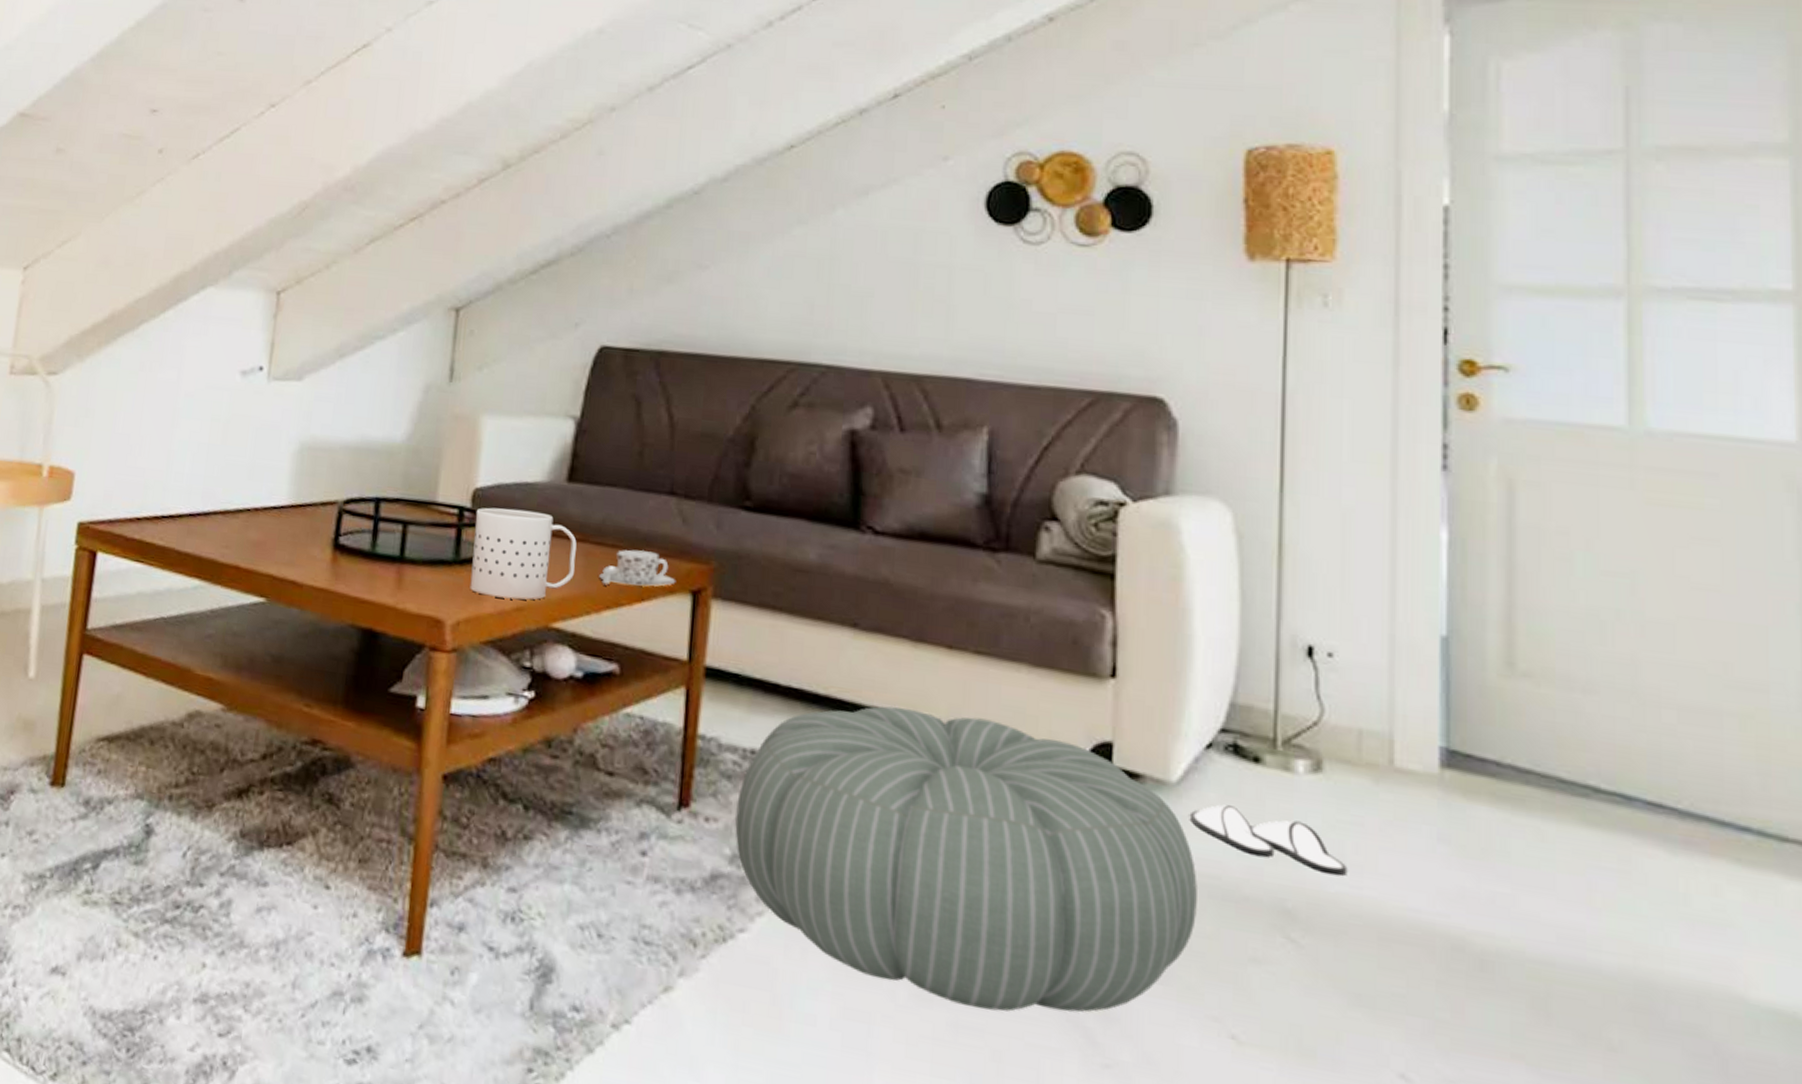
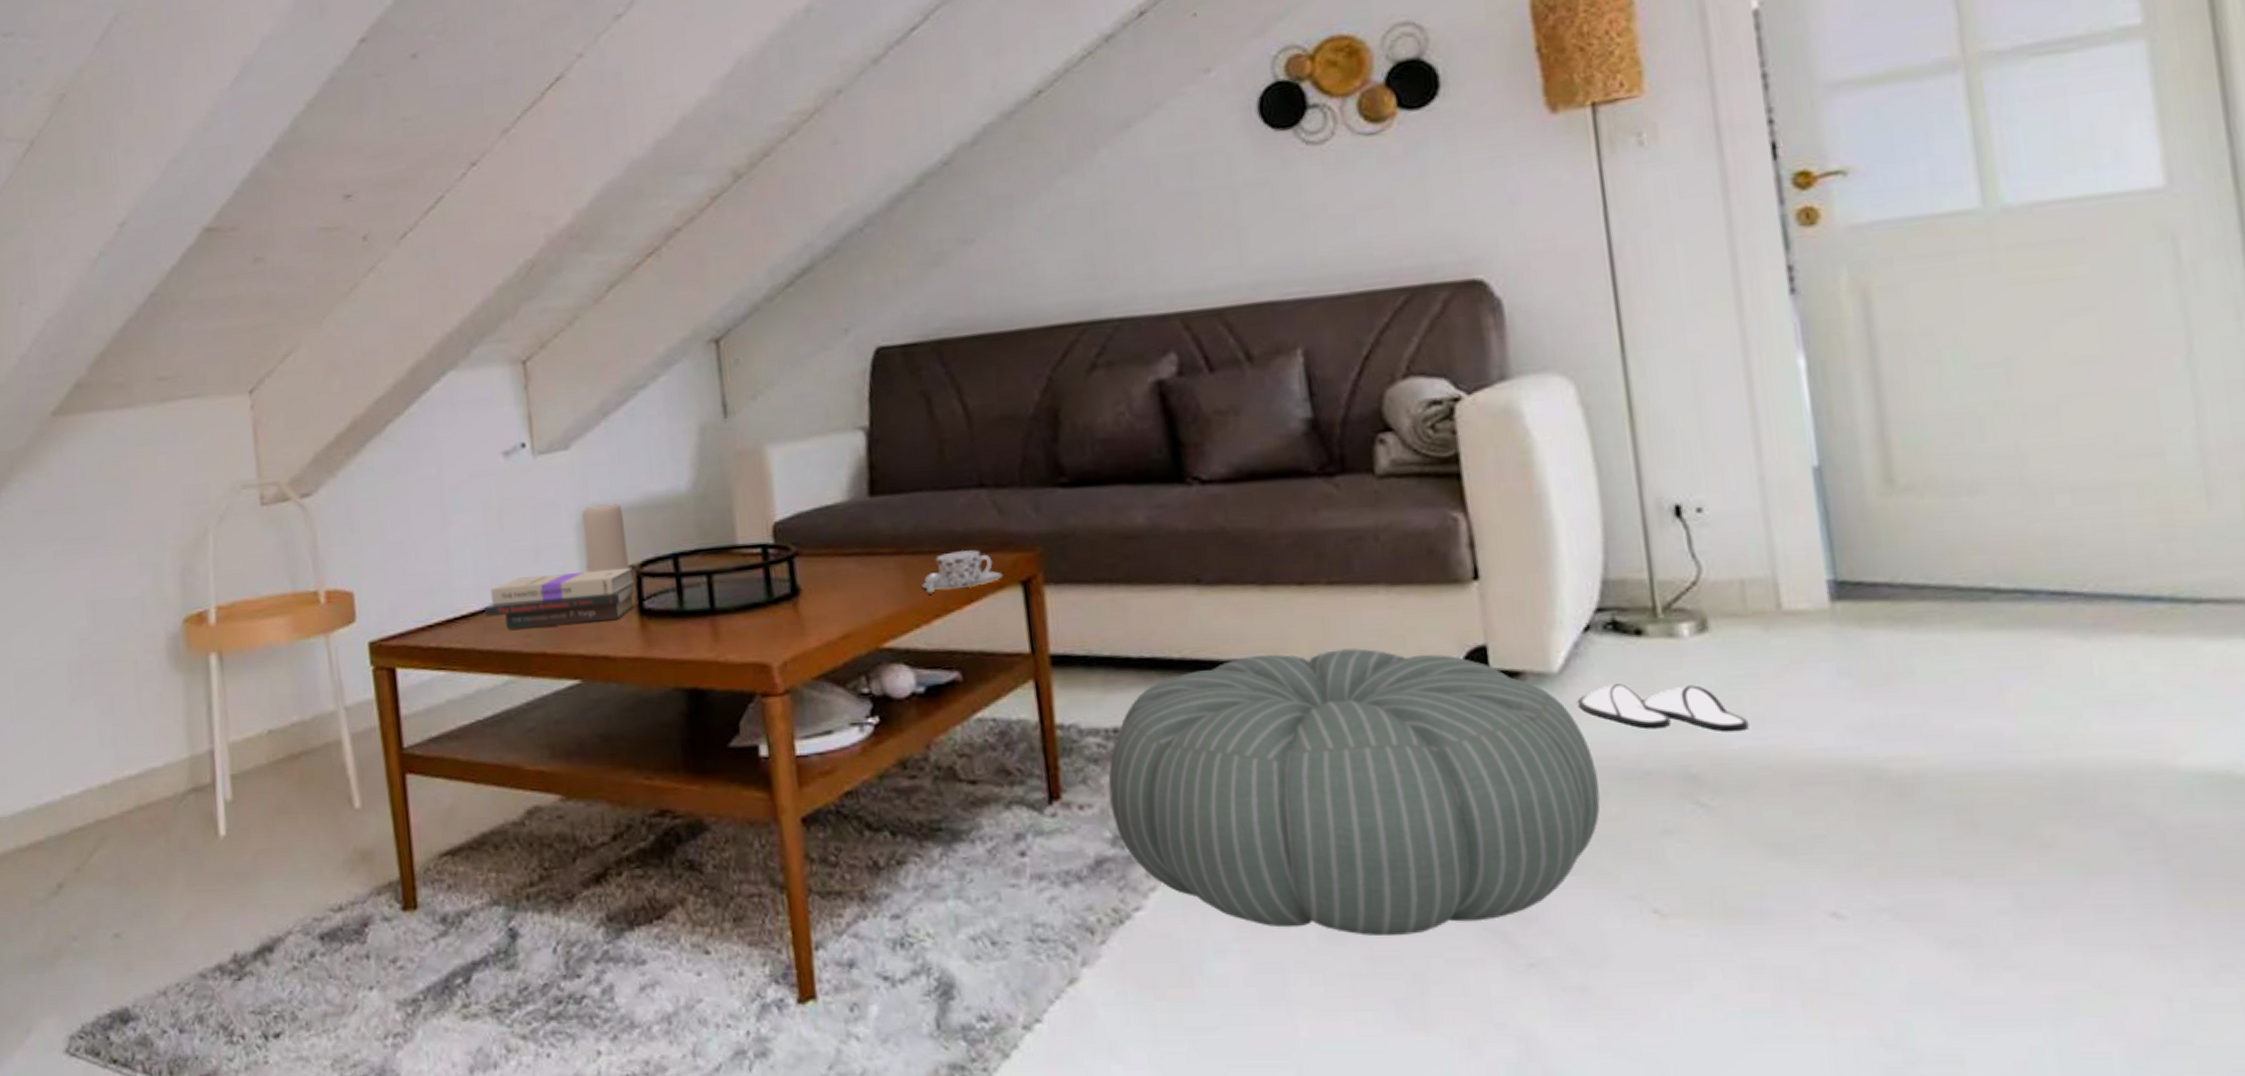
books: none [191,490,337,549] -> present [484,567,635,630]
candle: none [293,438,338,503] -> present [581,503,629,573]
mug: present [470,507,577,601] -> none [780,533,896,630]

